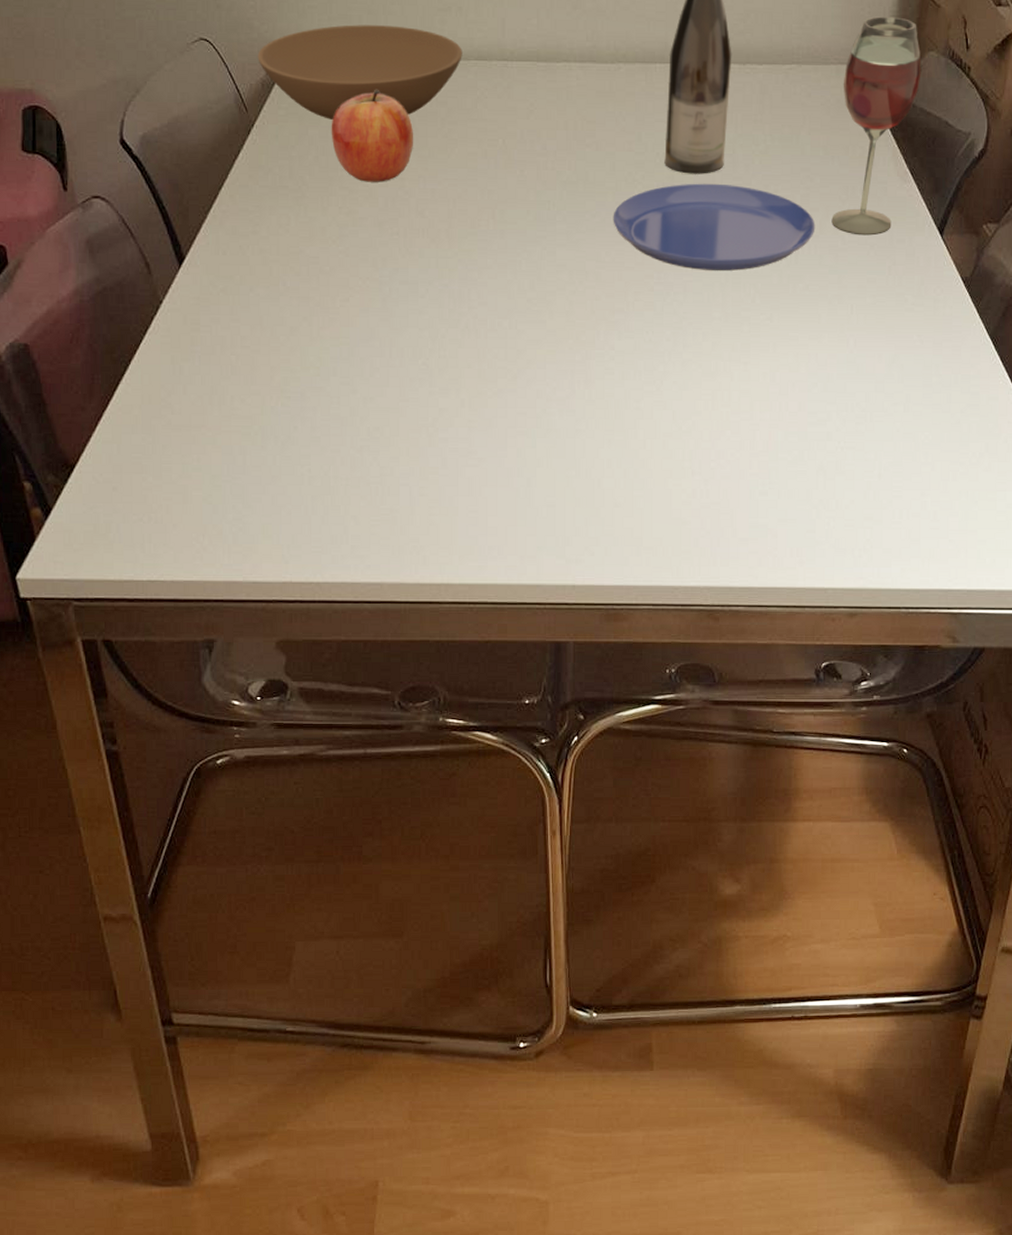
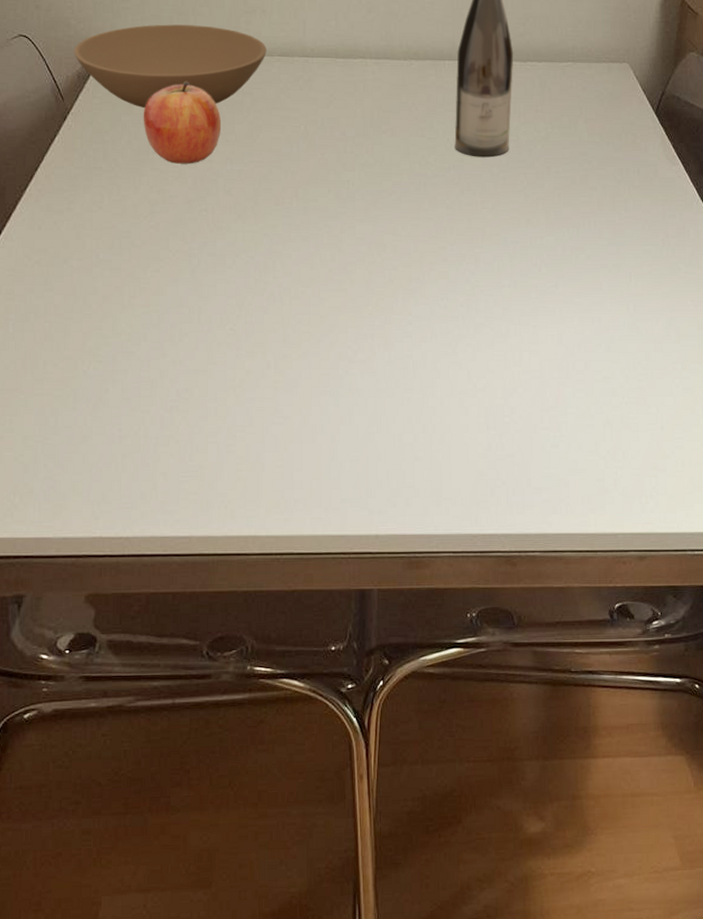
plate: present [613,183,816,271] -> none [408,165,594,243]
wineglass: present [831,16,922,236] -> none [609,22,684,212]

